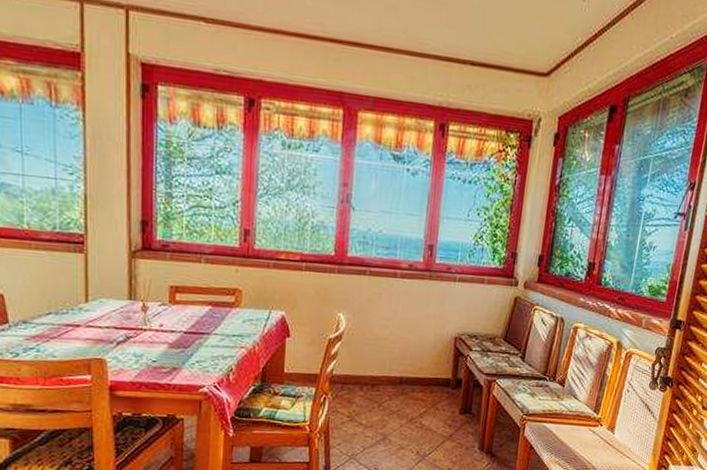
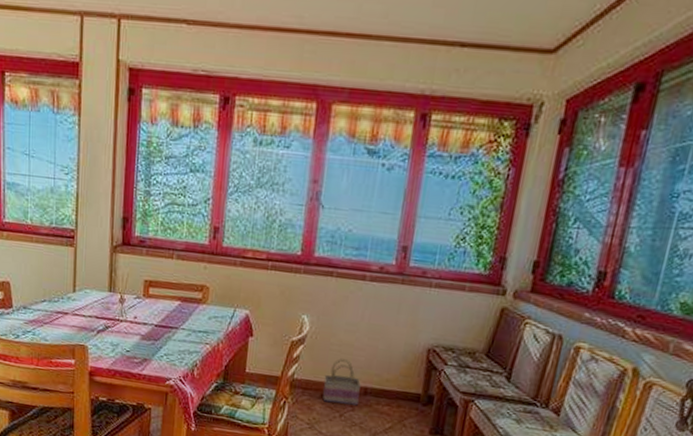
basket: none [361,352,397,396] -> present [322,359,361,406]

